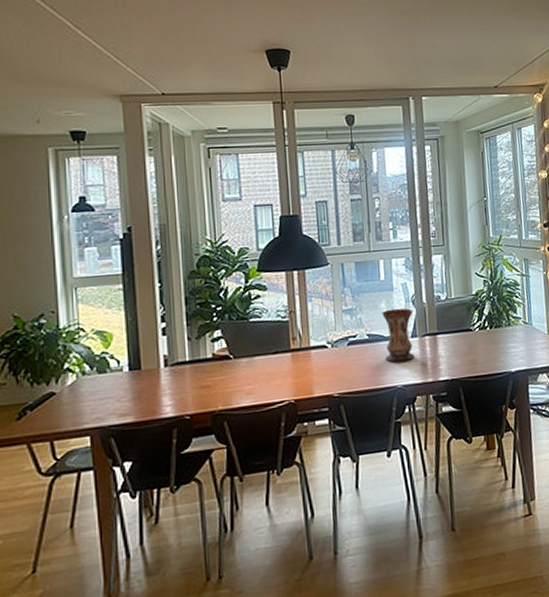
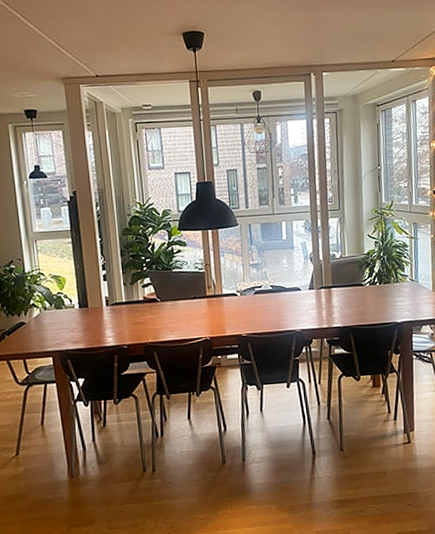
vase: present [382,308,415,363] -> none [284,264,312,311]

